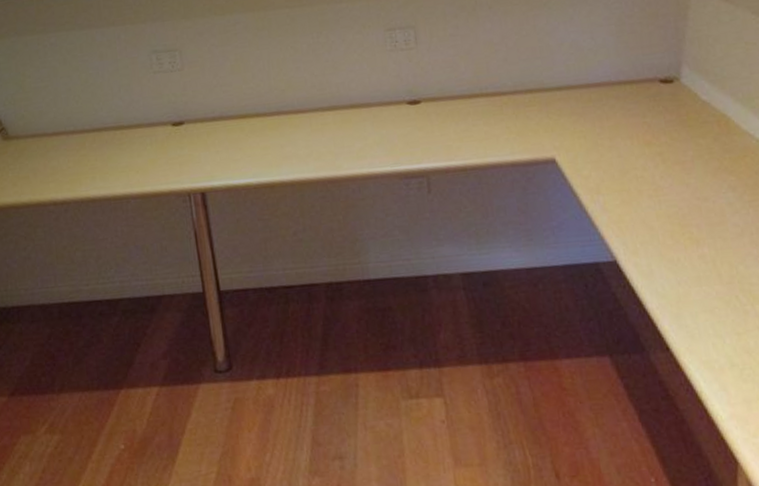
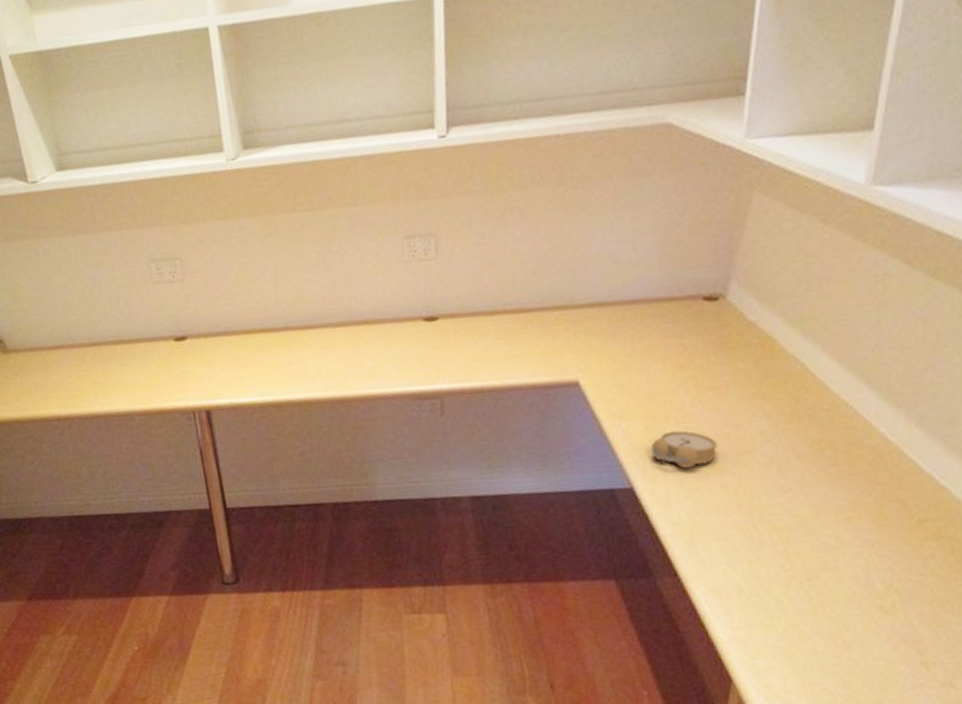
alarm clock: none [628,204,691,241] -> present [650,430,718,468]

